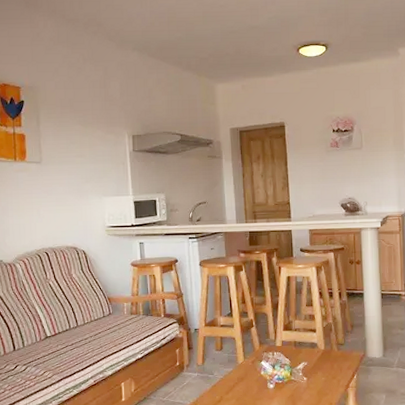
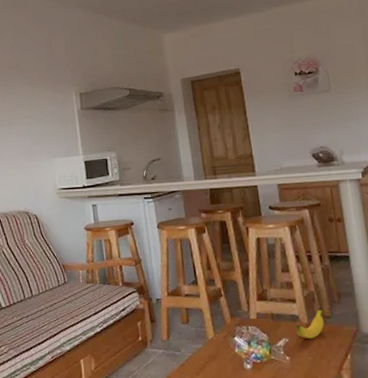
banana: none [314,336,338,363] -> present [296,307,325,339]

